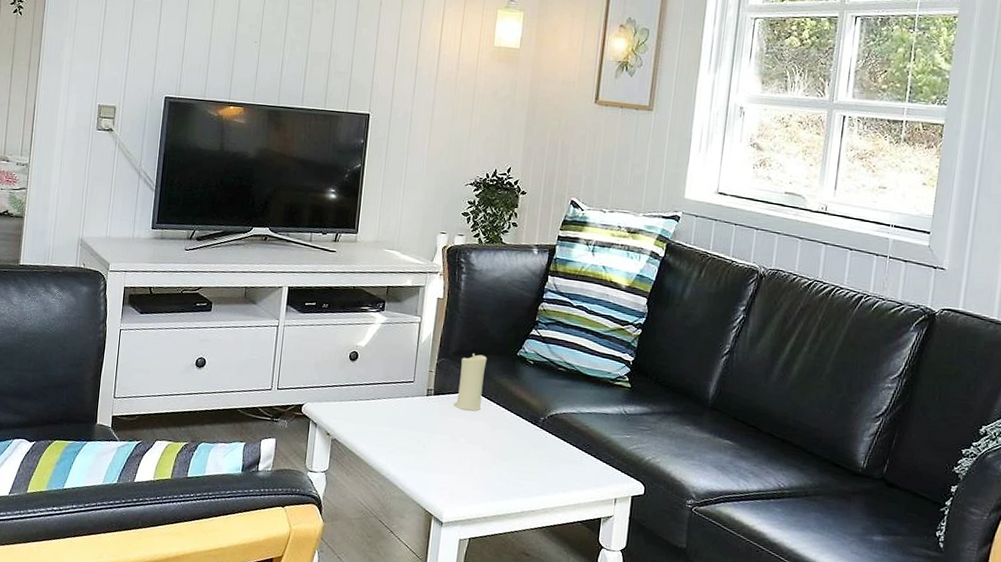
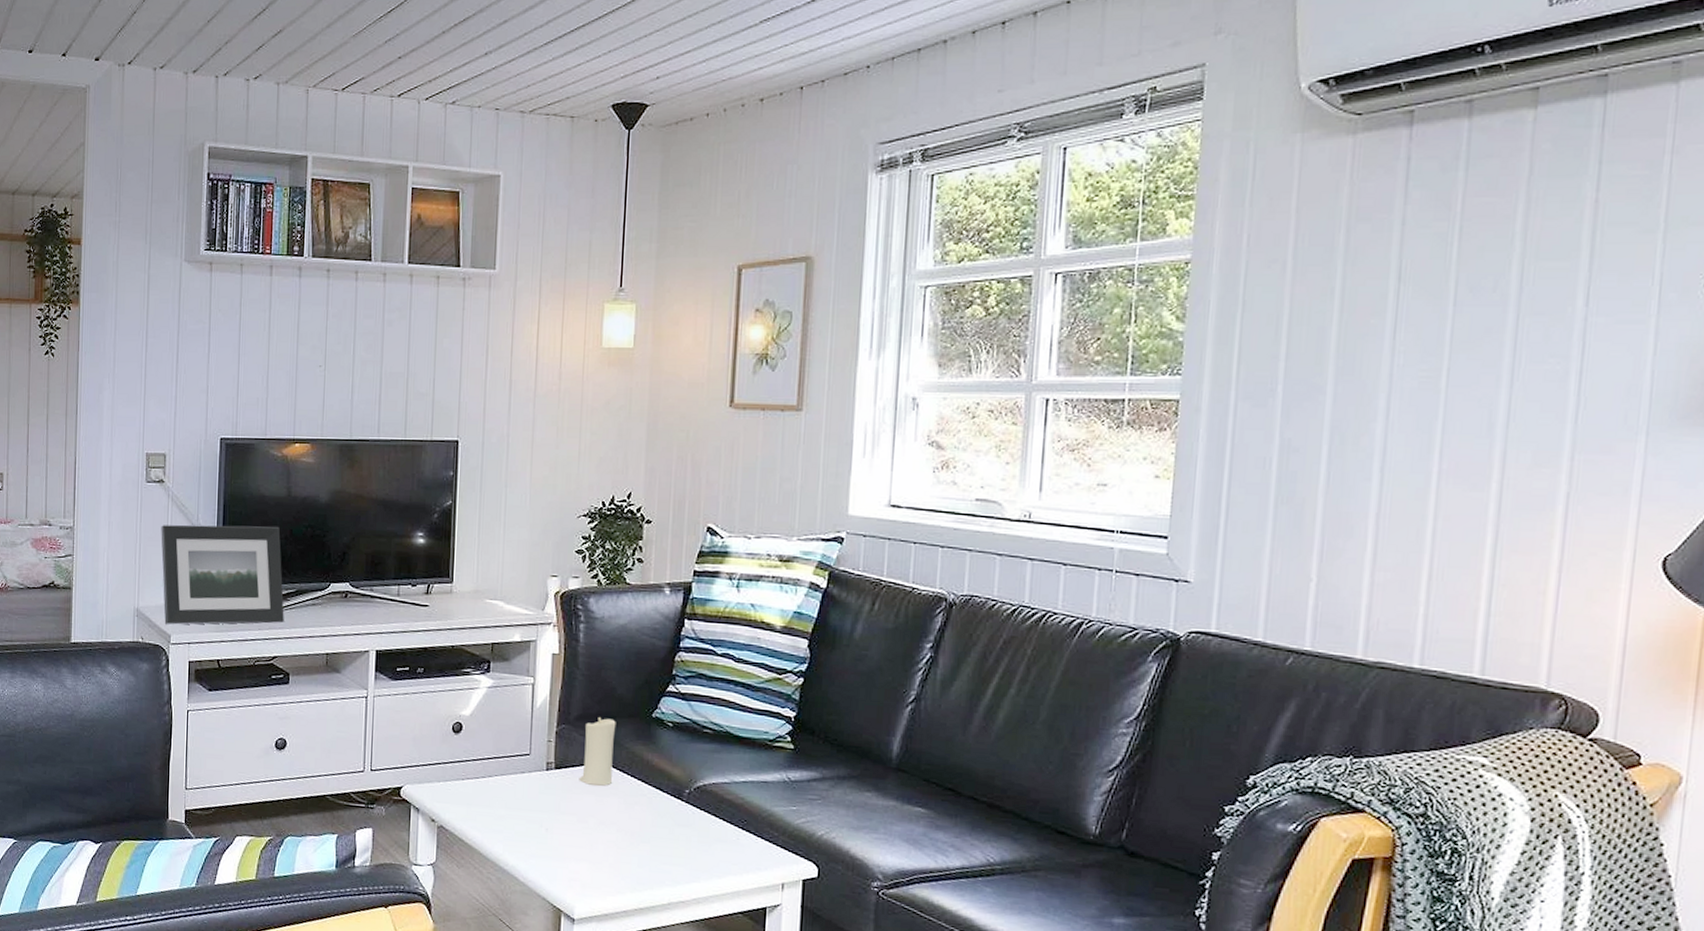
picture frame: none [105,167,212,259] -> present [161,525,284,625]

